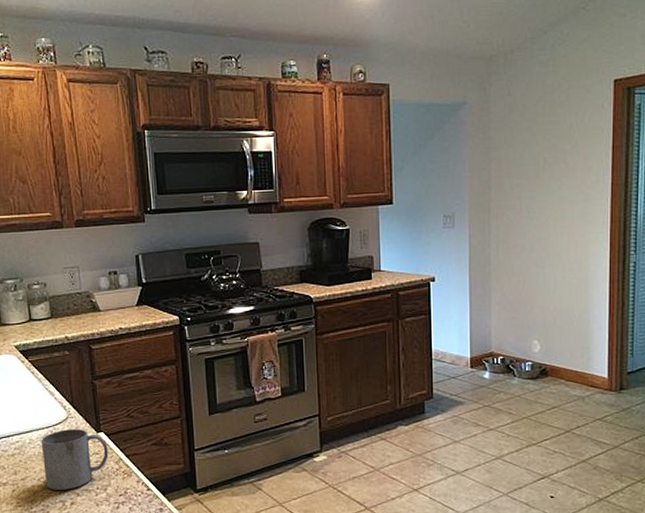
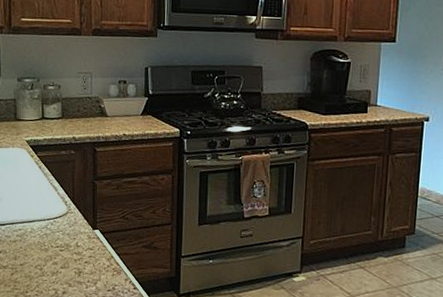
mug: present [41,429,109,490] -> none [41,223,102,280]

